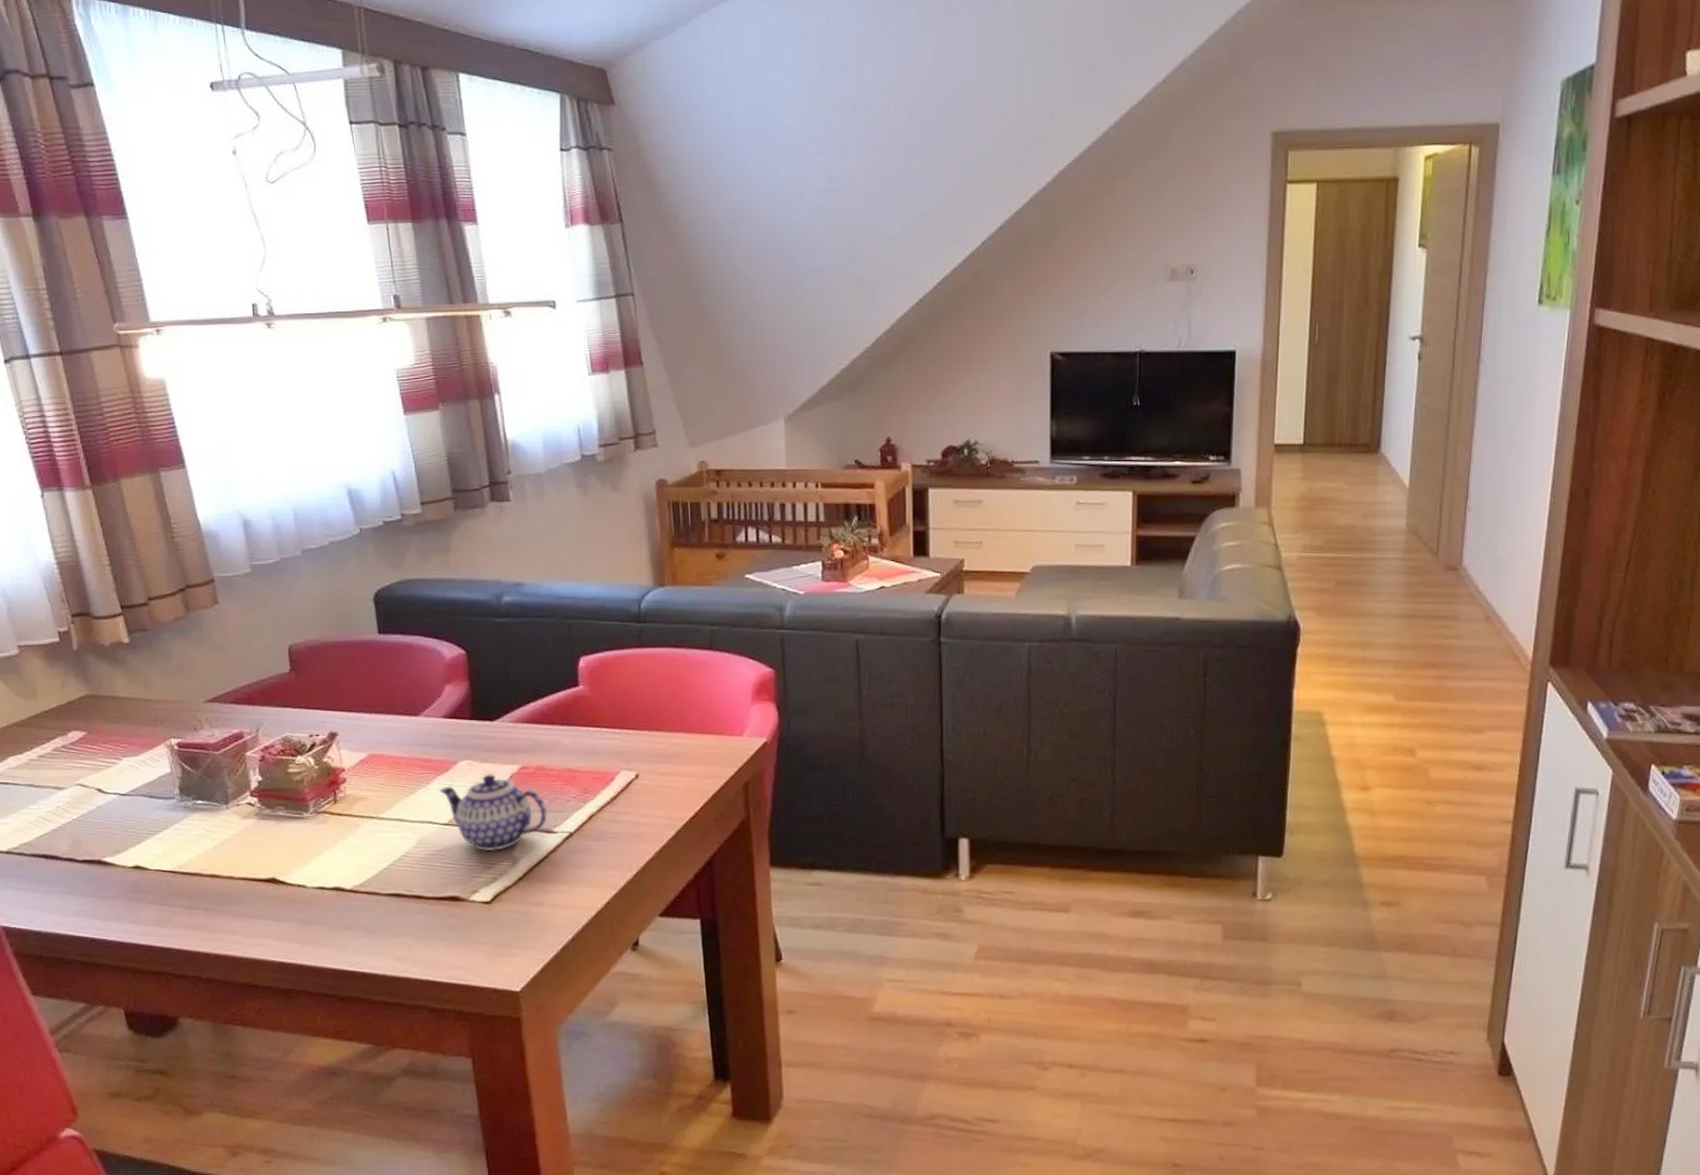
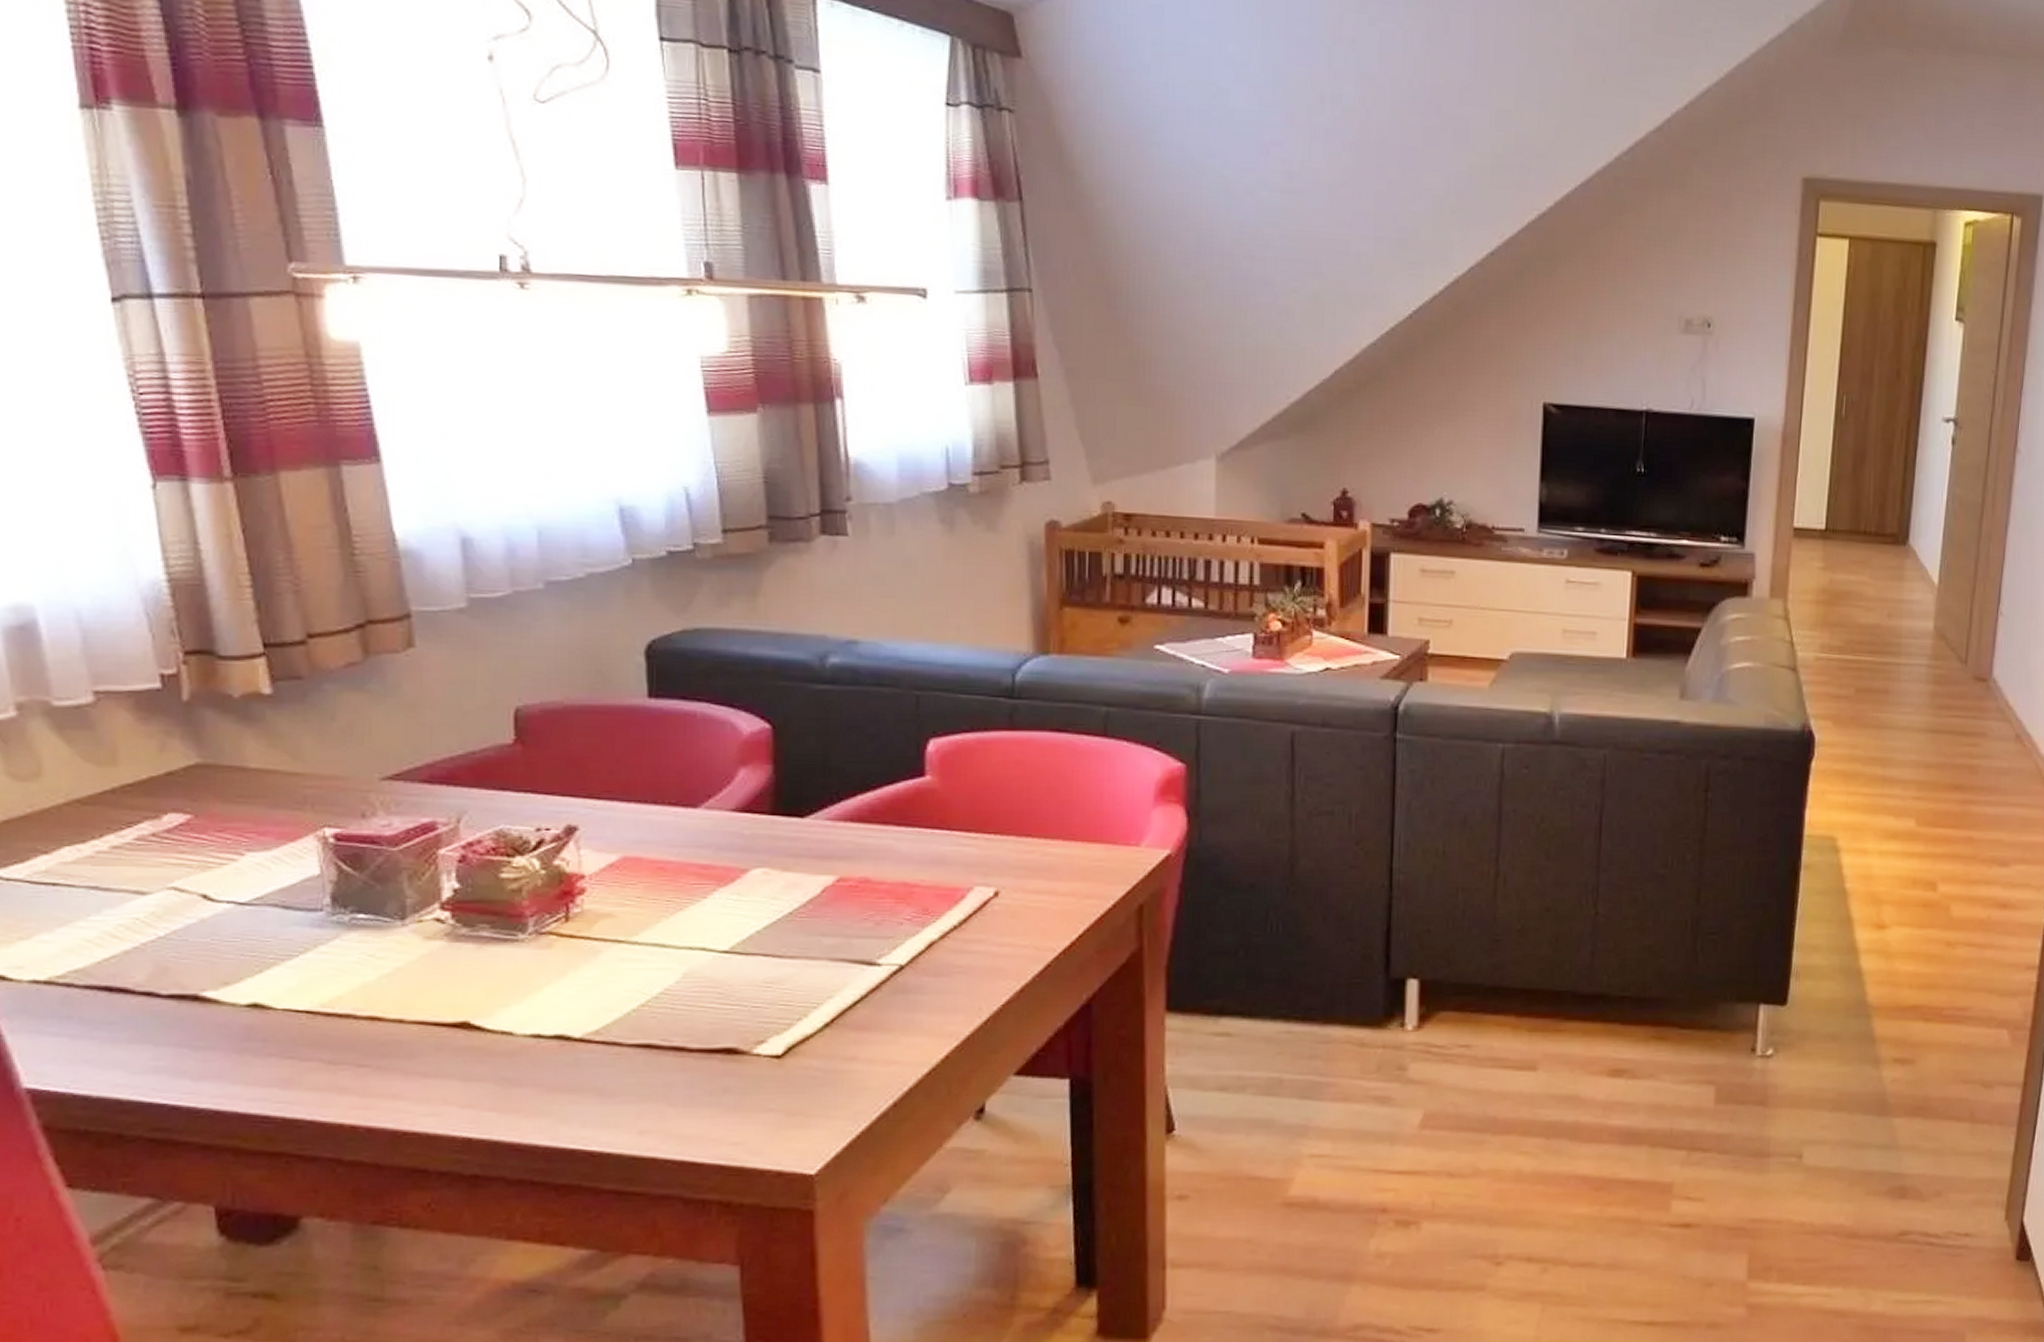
teapot: present [439,774,547,852] -> none [720,887,870,989]

